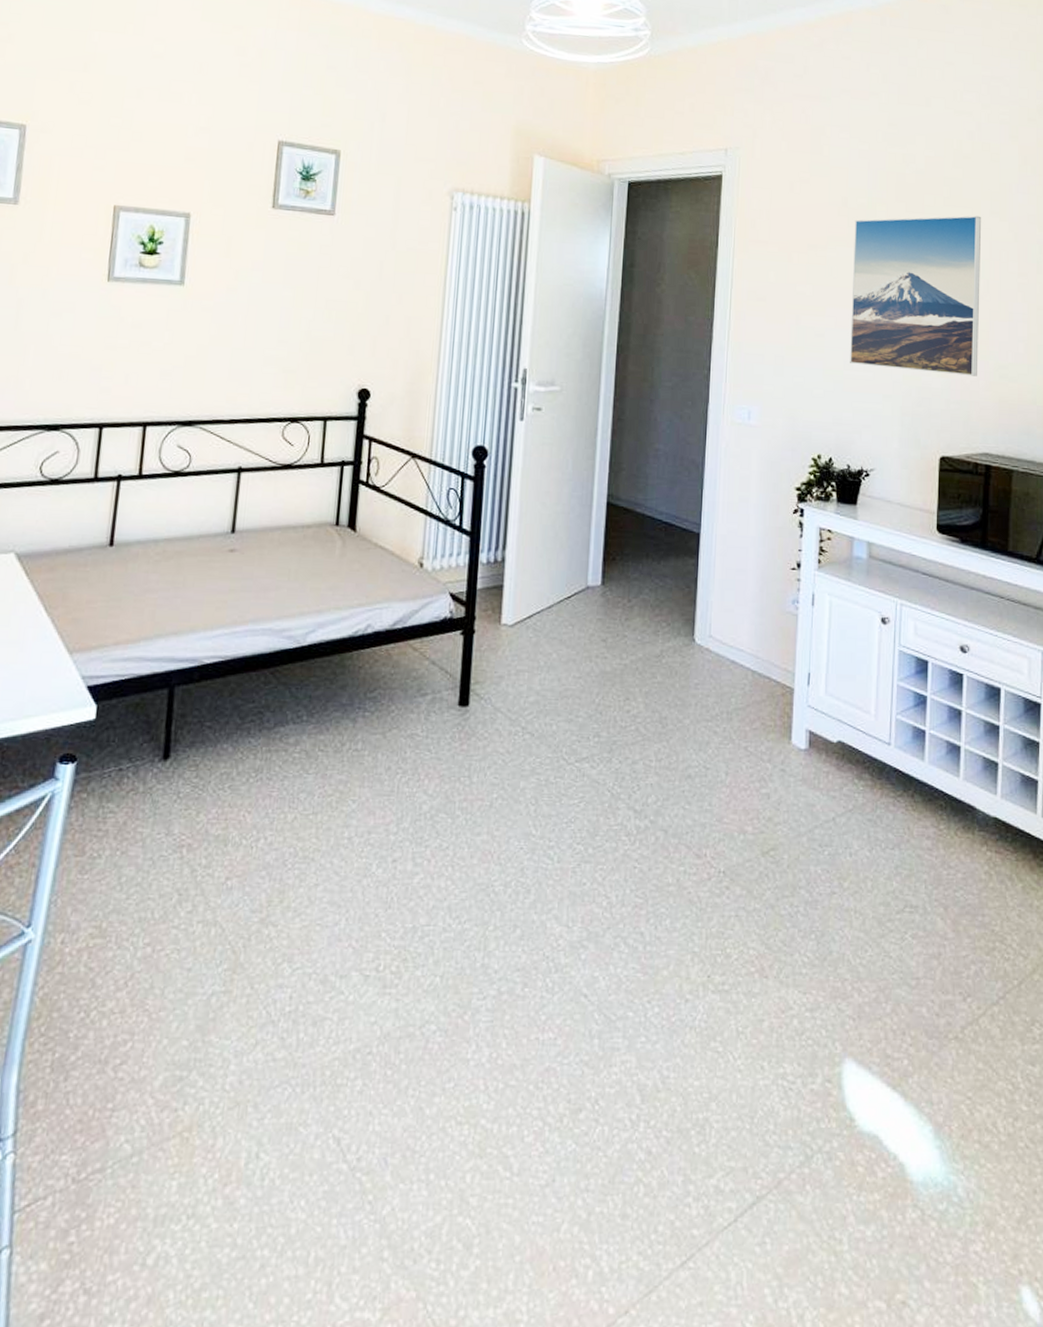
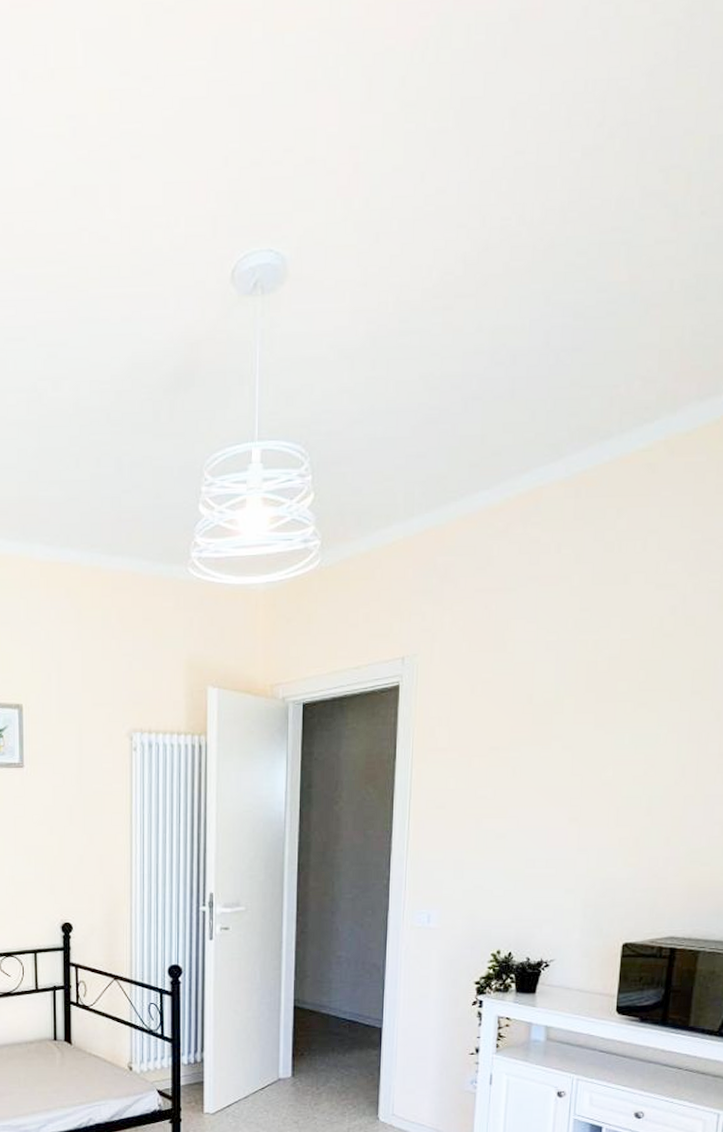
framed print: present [850,215,982,376] -> none [532,697,681,864]

